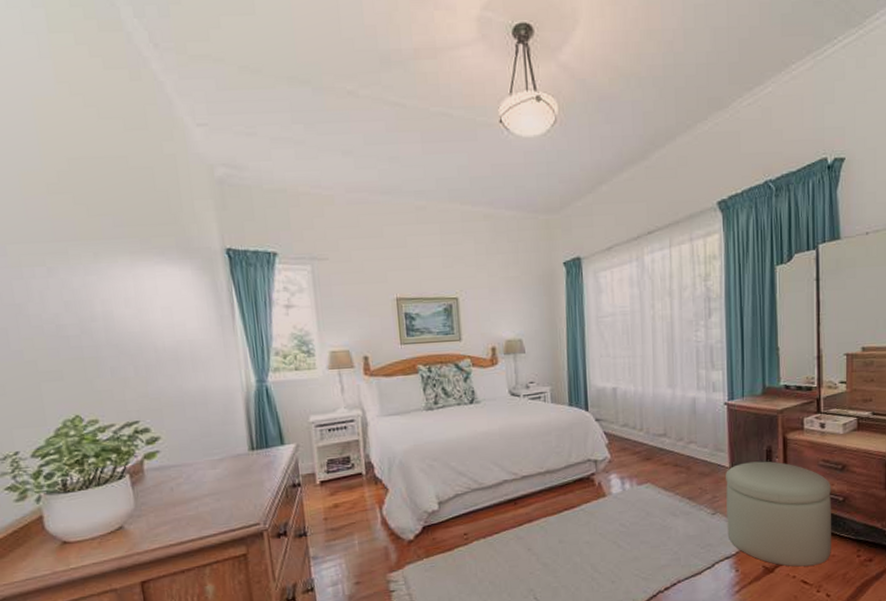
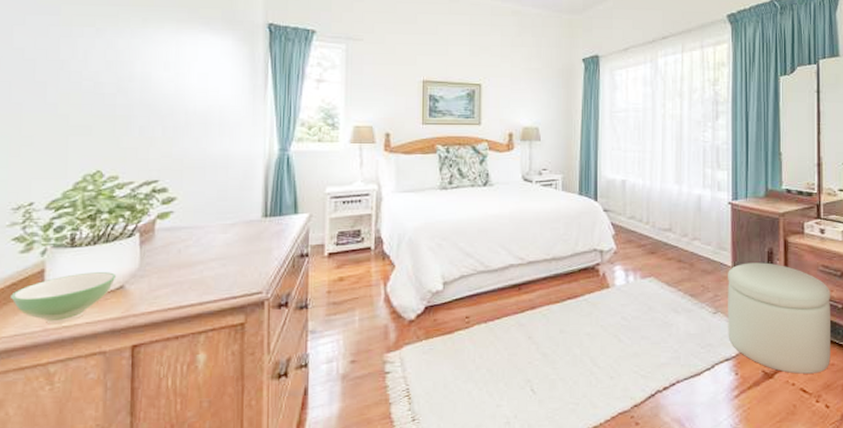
bowl: none [14,514,114,568] -> present [9,272,117,324]

